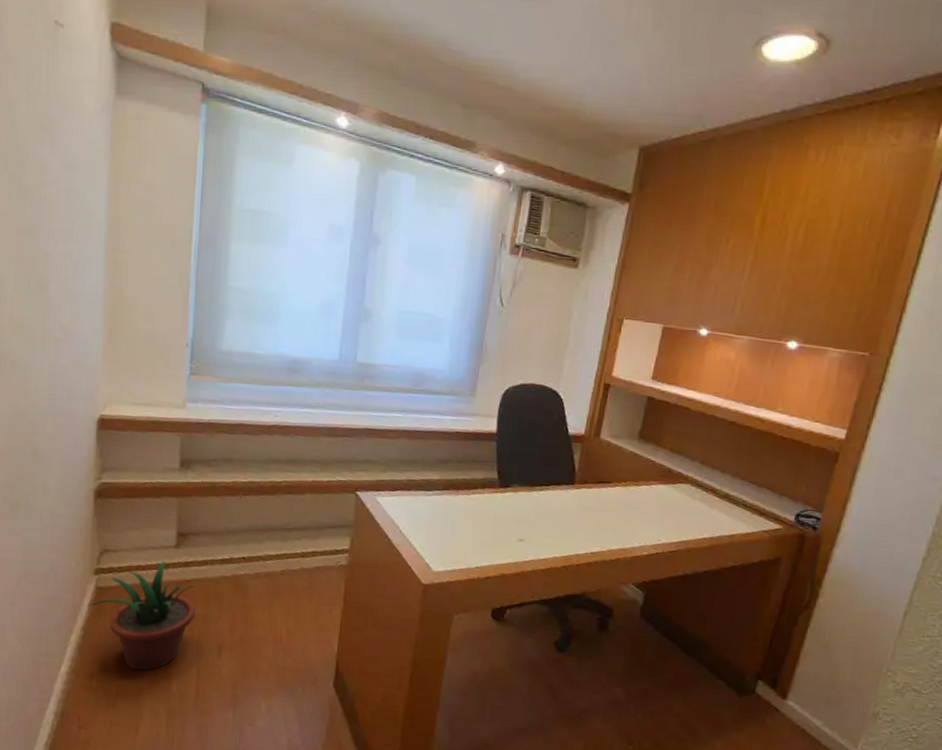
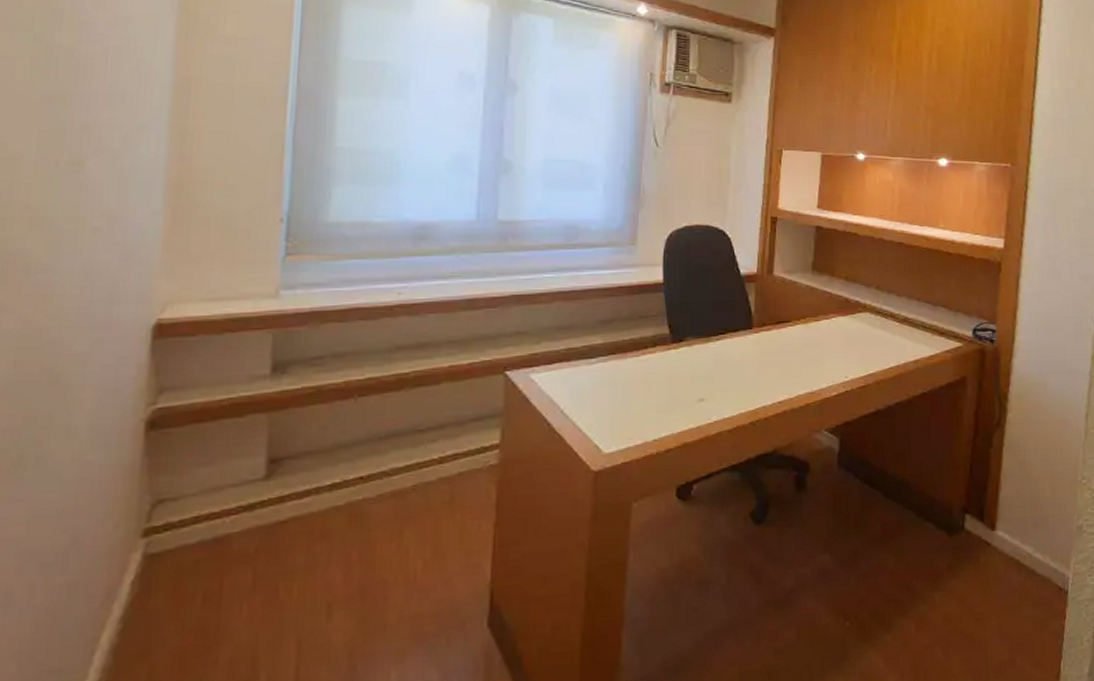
potted plant: present [91,561,196,671] -> none [135,501,295,665]

